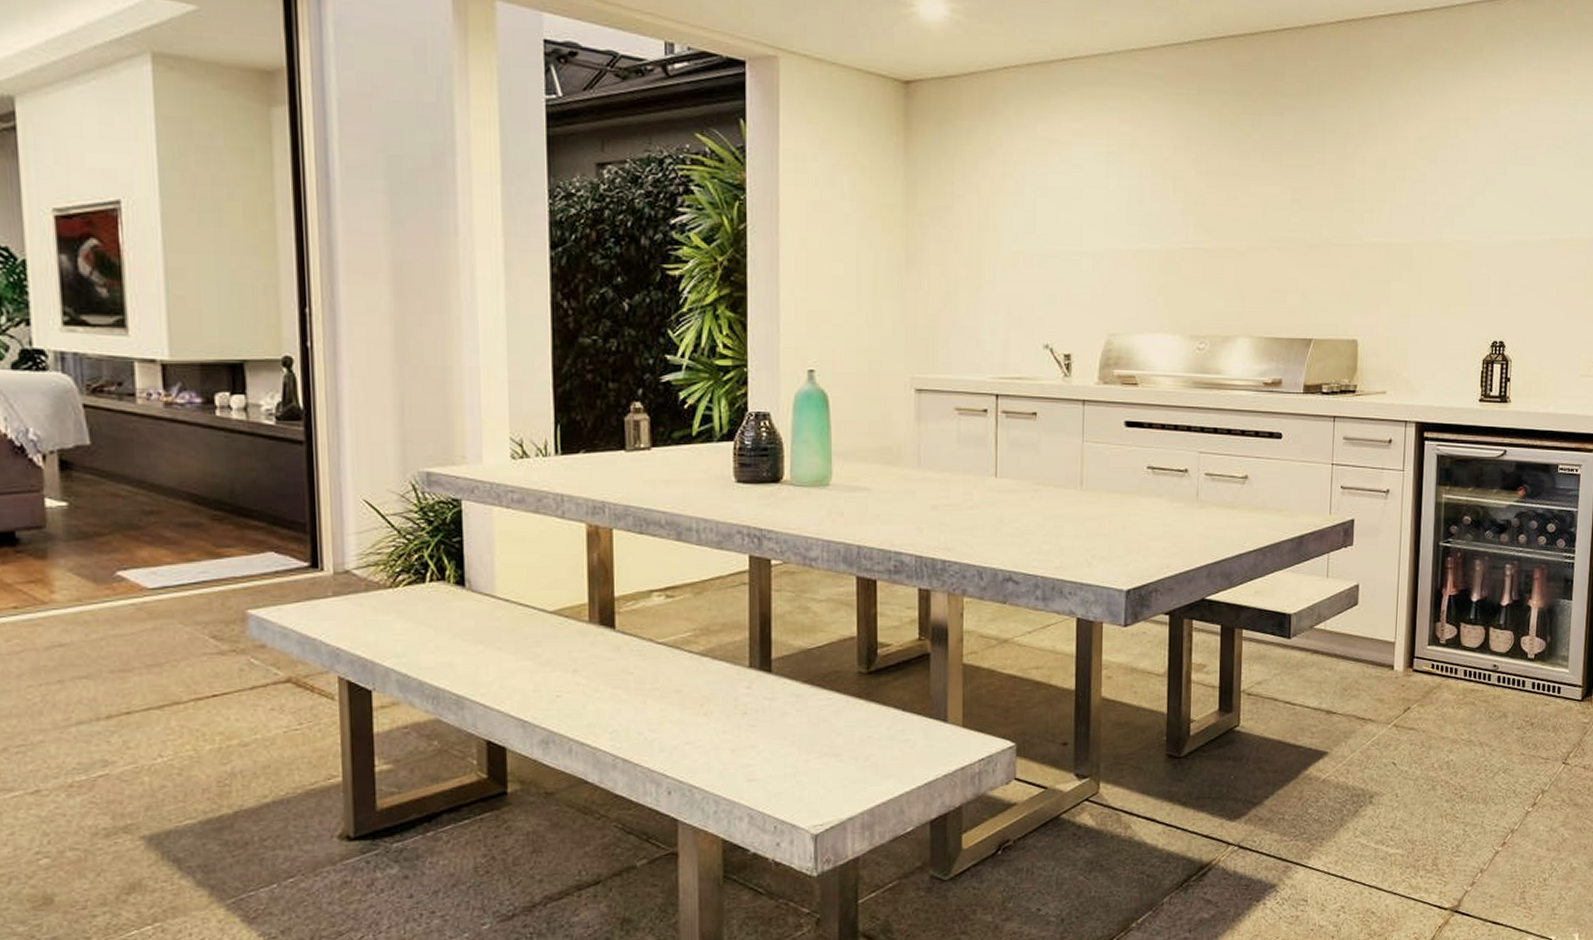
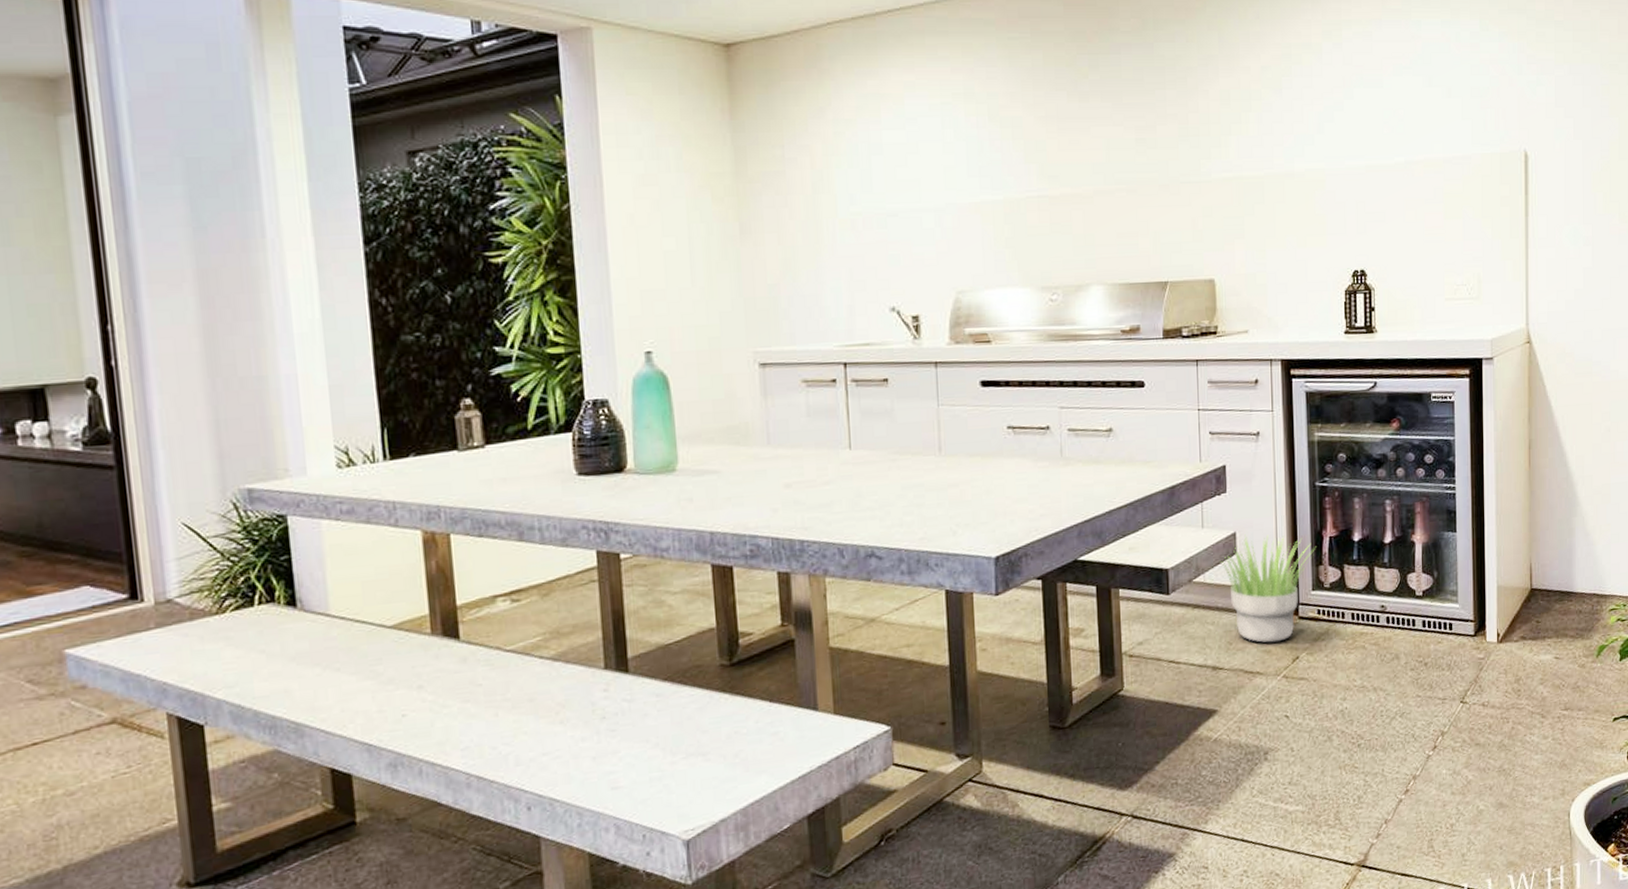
potted plant: none [1341,587,1436,692] -> present [1220,534,1316,643]

